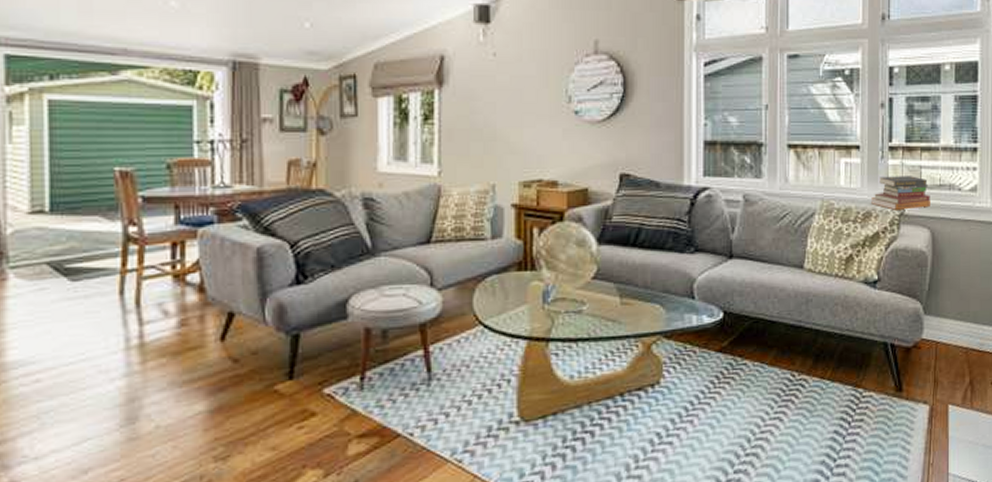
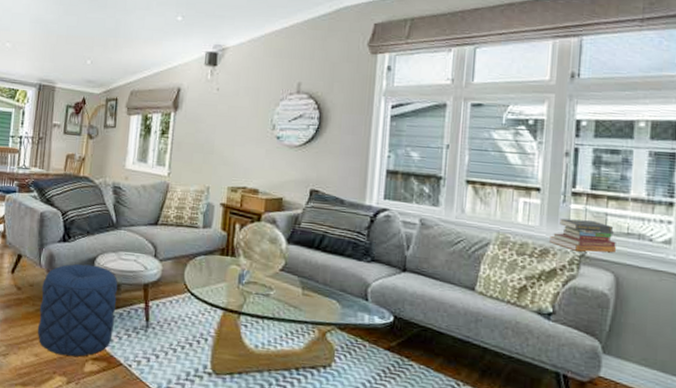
pouf: none [271,310,384,441] -> present [37,264,118,357]

